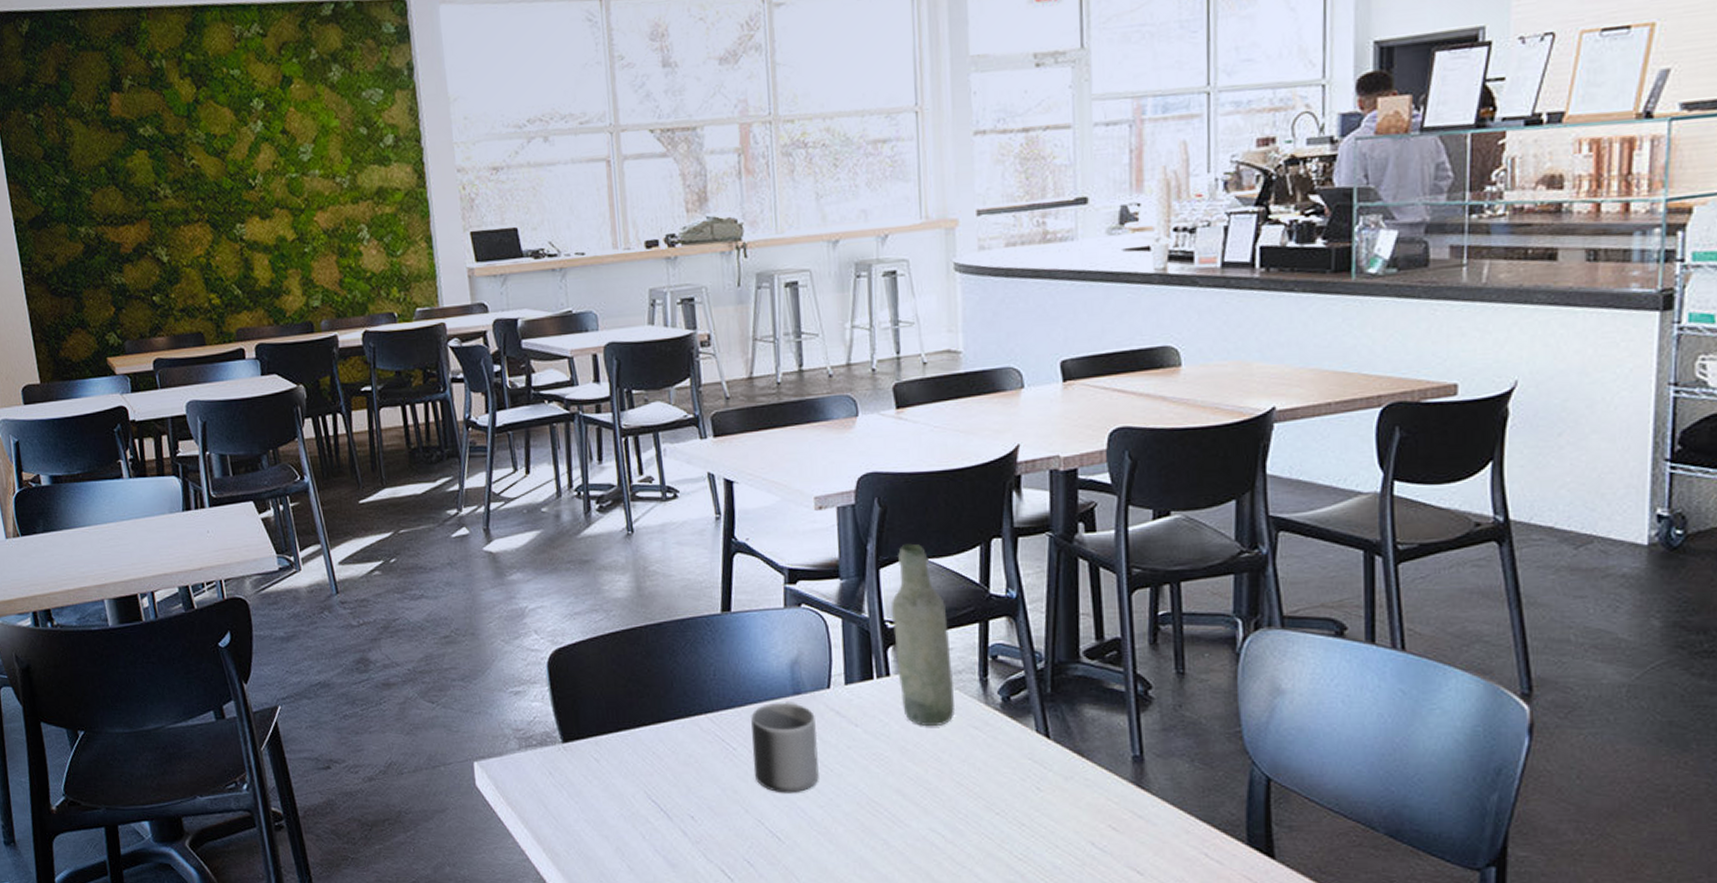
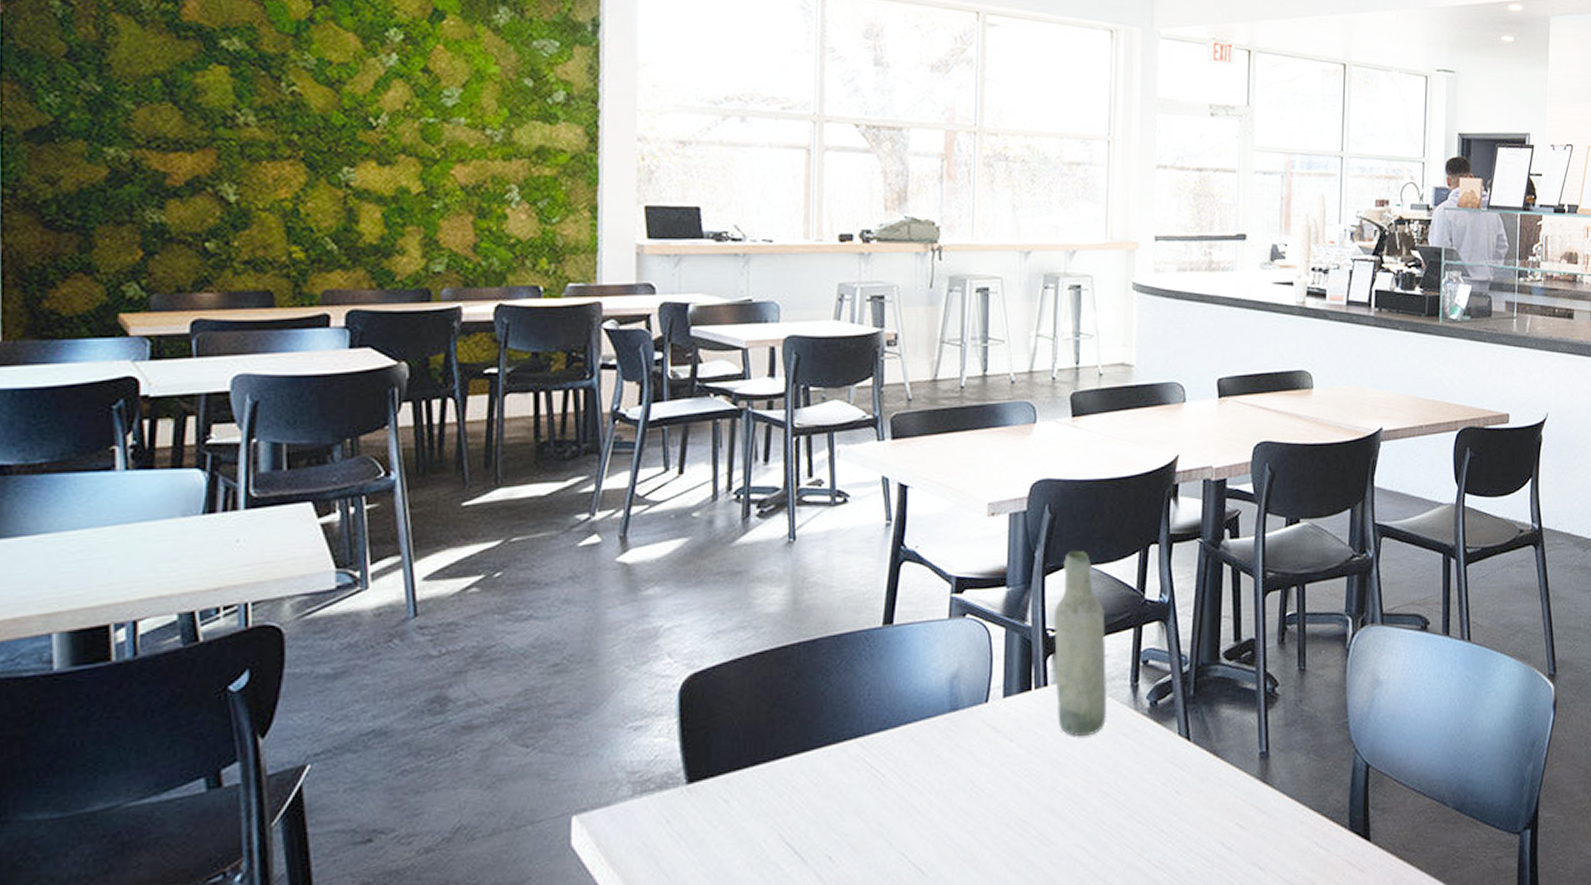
mug: present [751,700,819,793] -> none [902,718,972,821]

